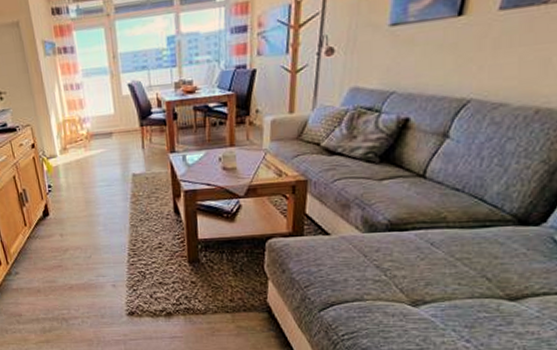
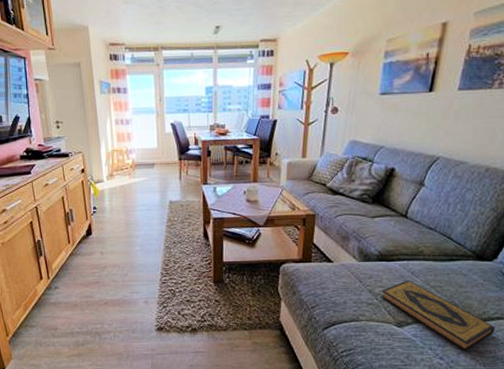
hardback book: none [391,252,541,334] -> present [381,280,495,352]

